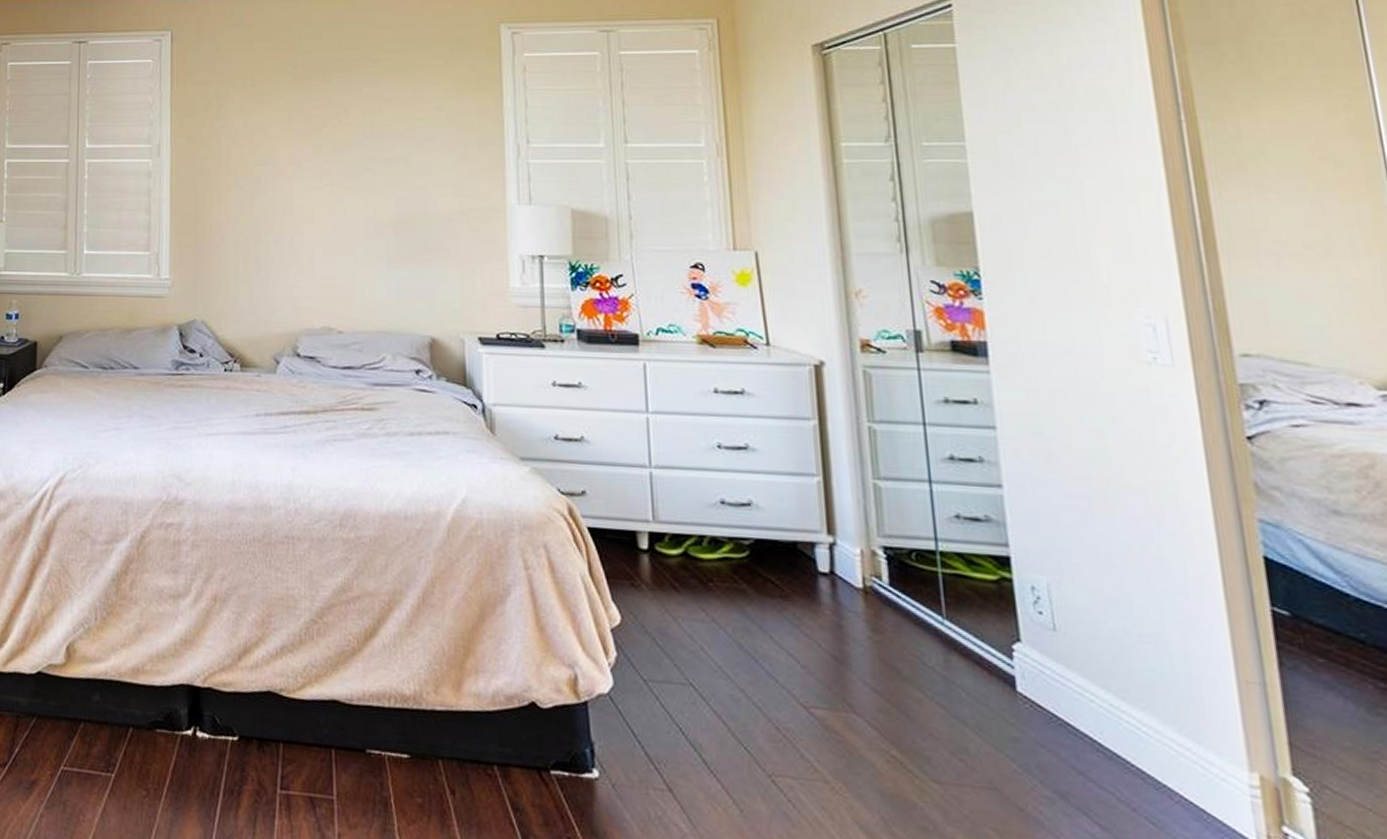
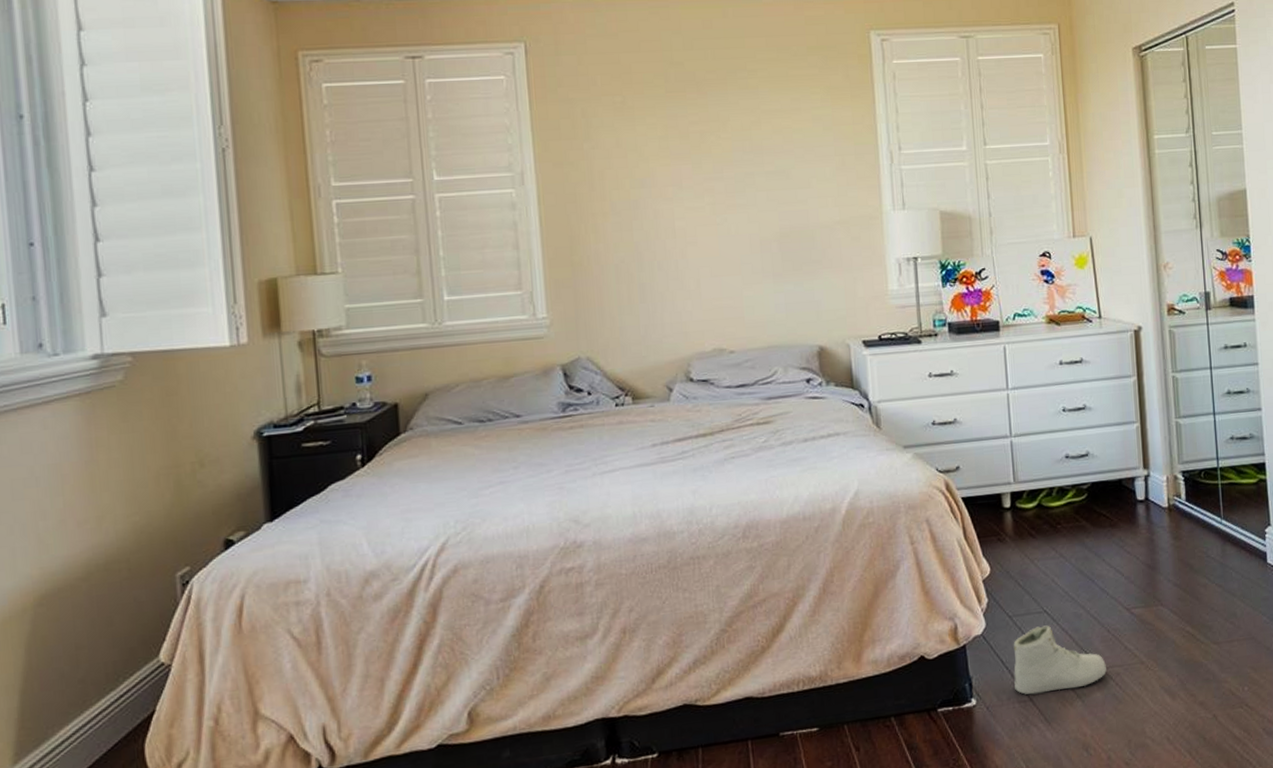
sneaker: none [648,700,775,792] -> present [1013,625,1107,695]

